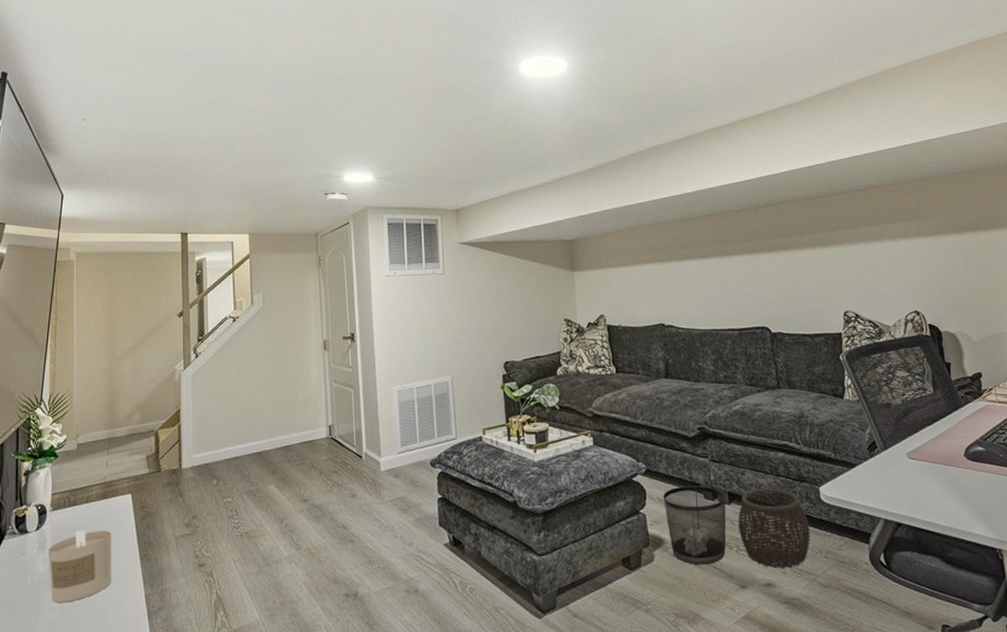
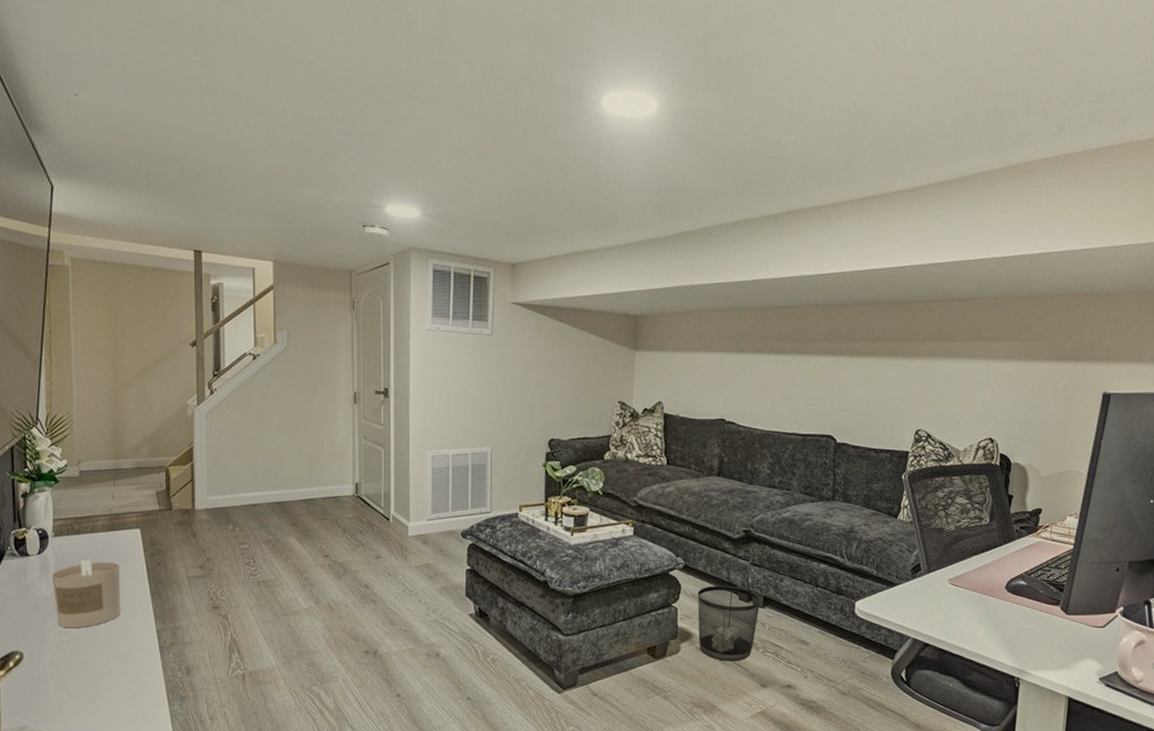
woven basket: present [738,488,811,569] -> none [768,596,839,674]

